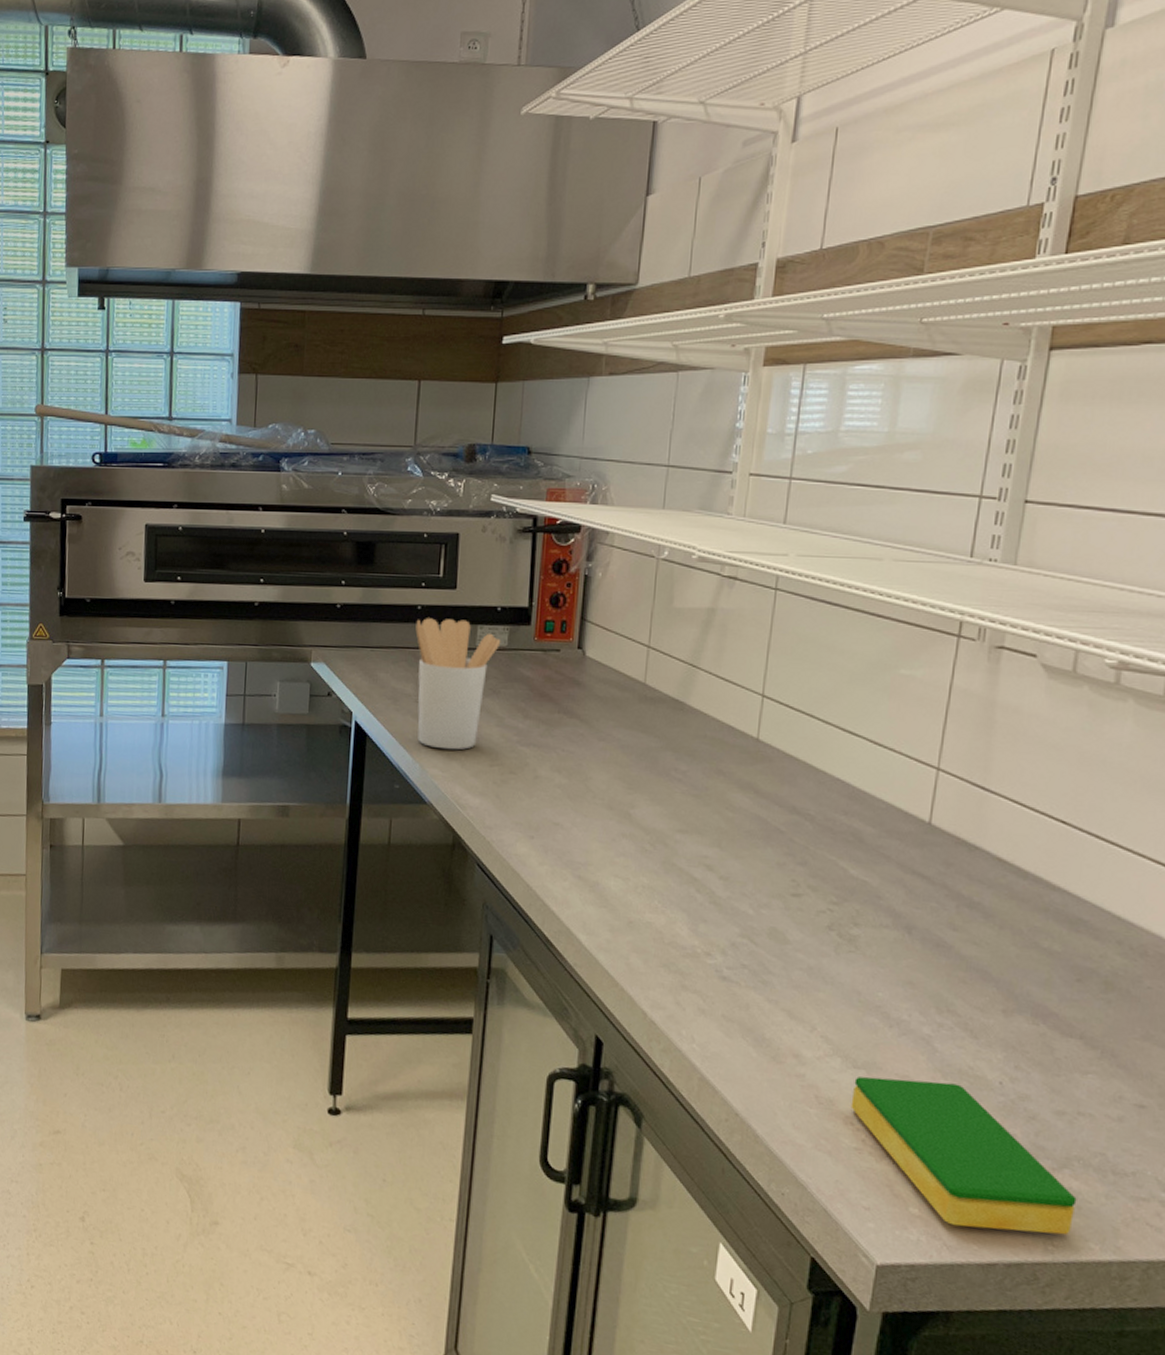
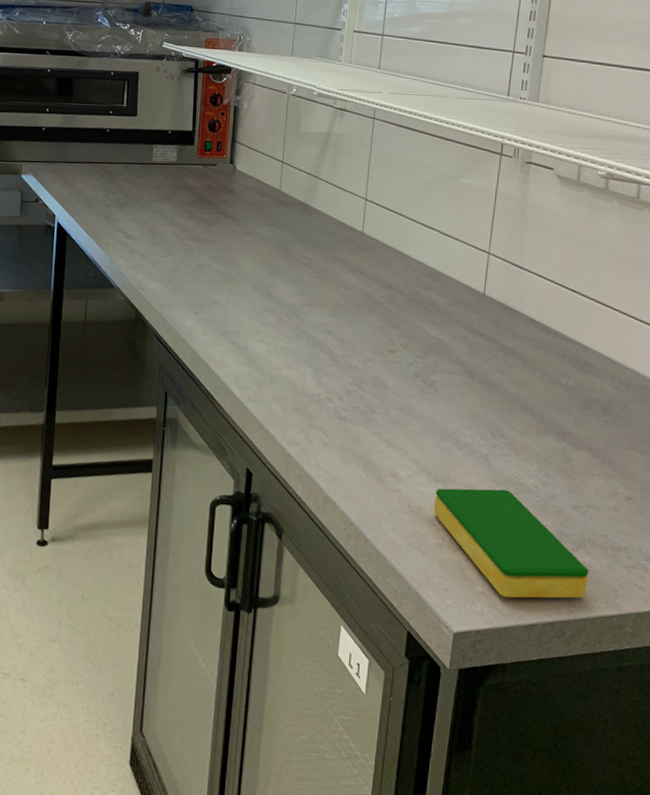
utensil holder: present [415,618,501,750] -> none [105,139,172,244]

